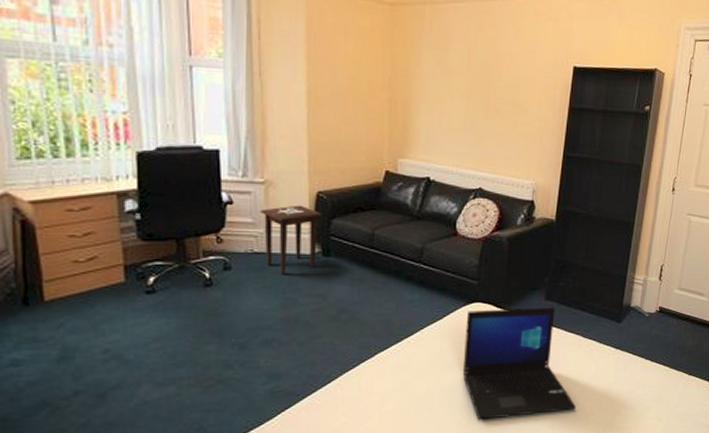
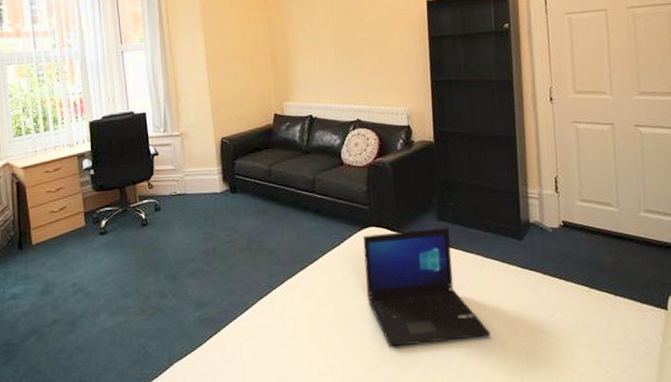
side table: present [259,205,323,274] -> none [178,150,227,211]

